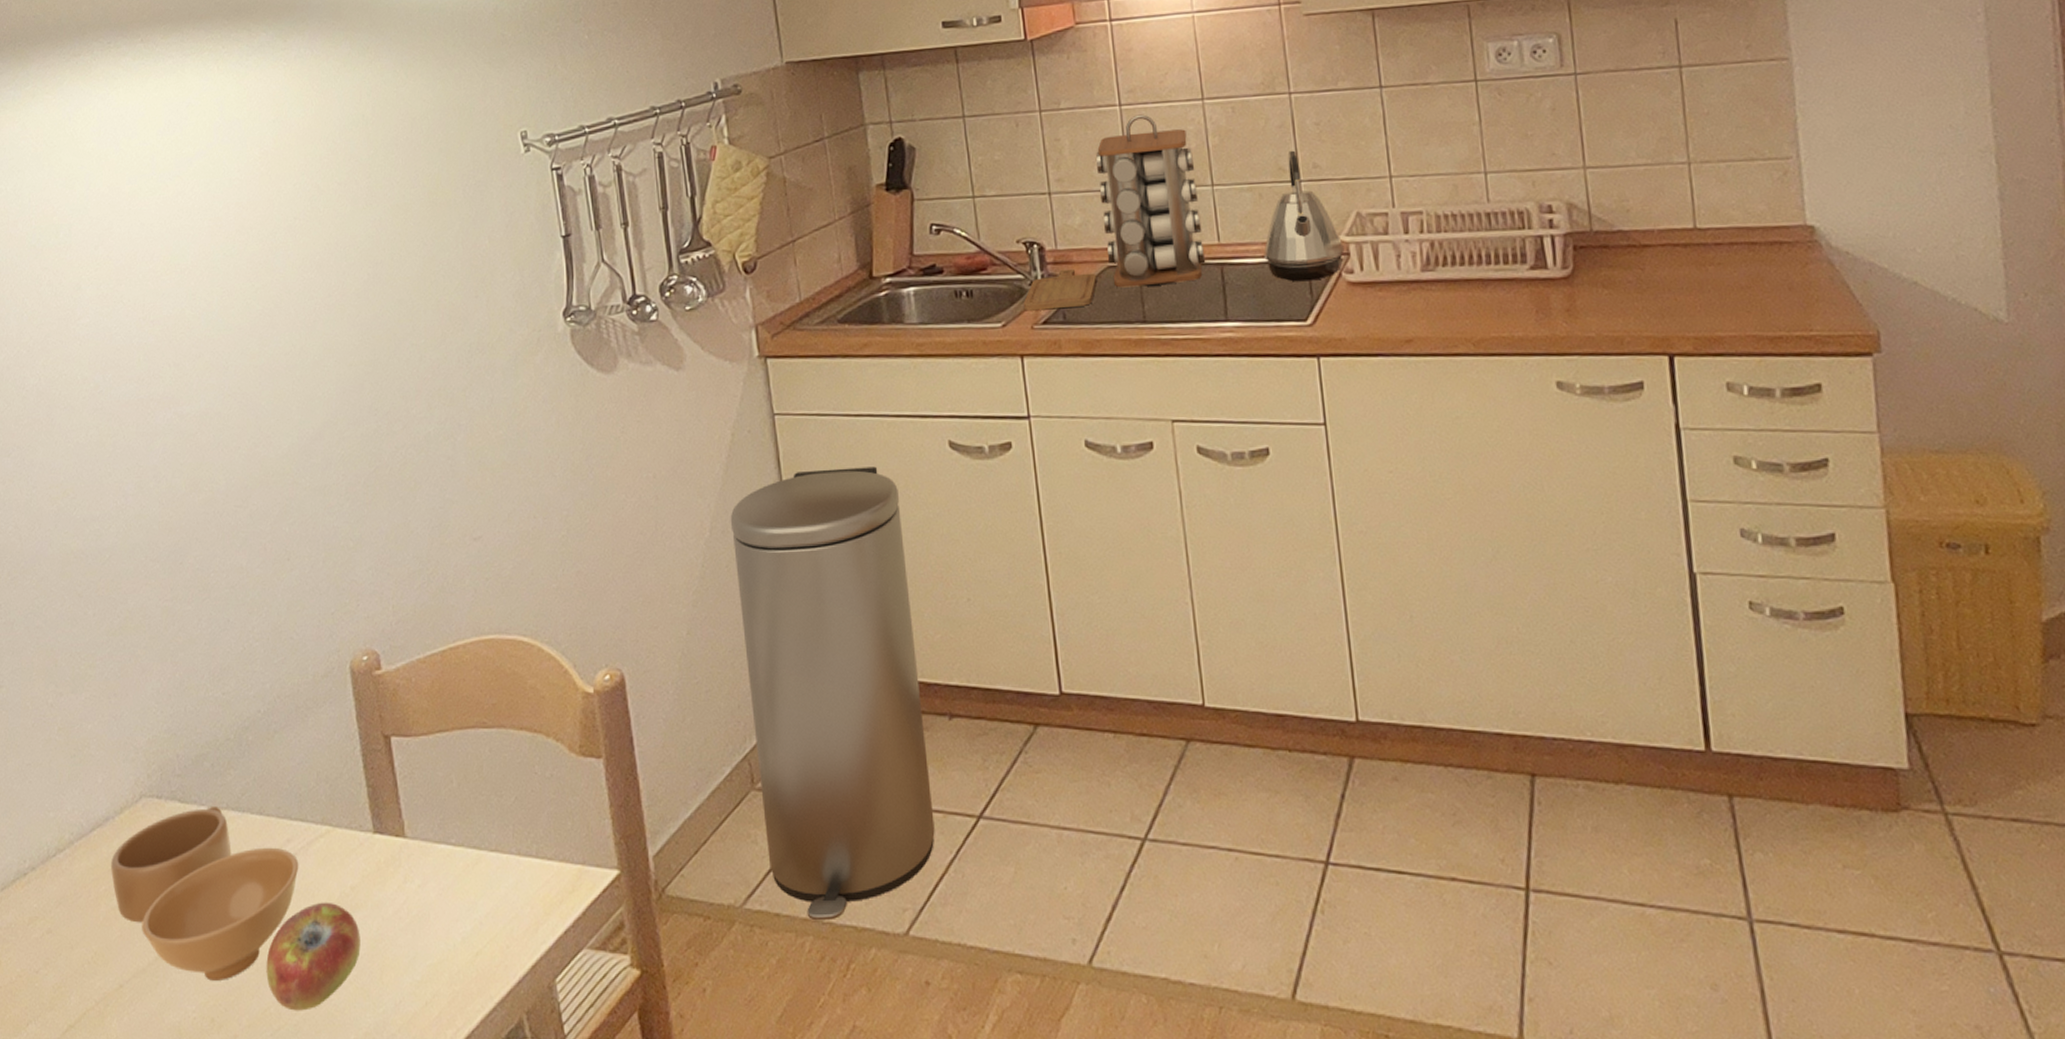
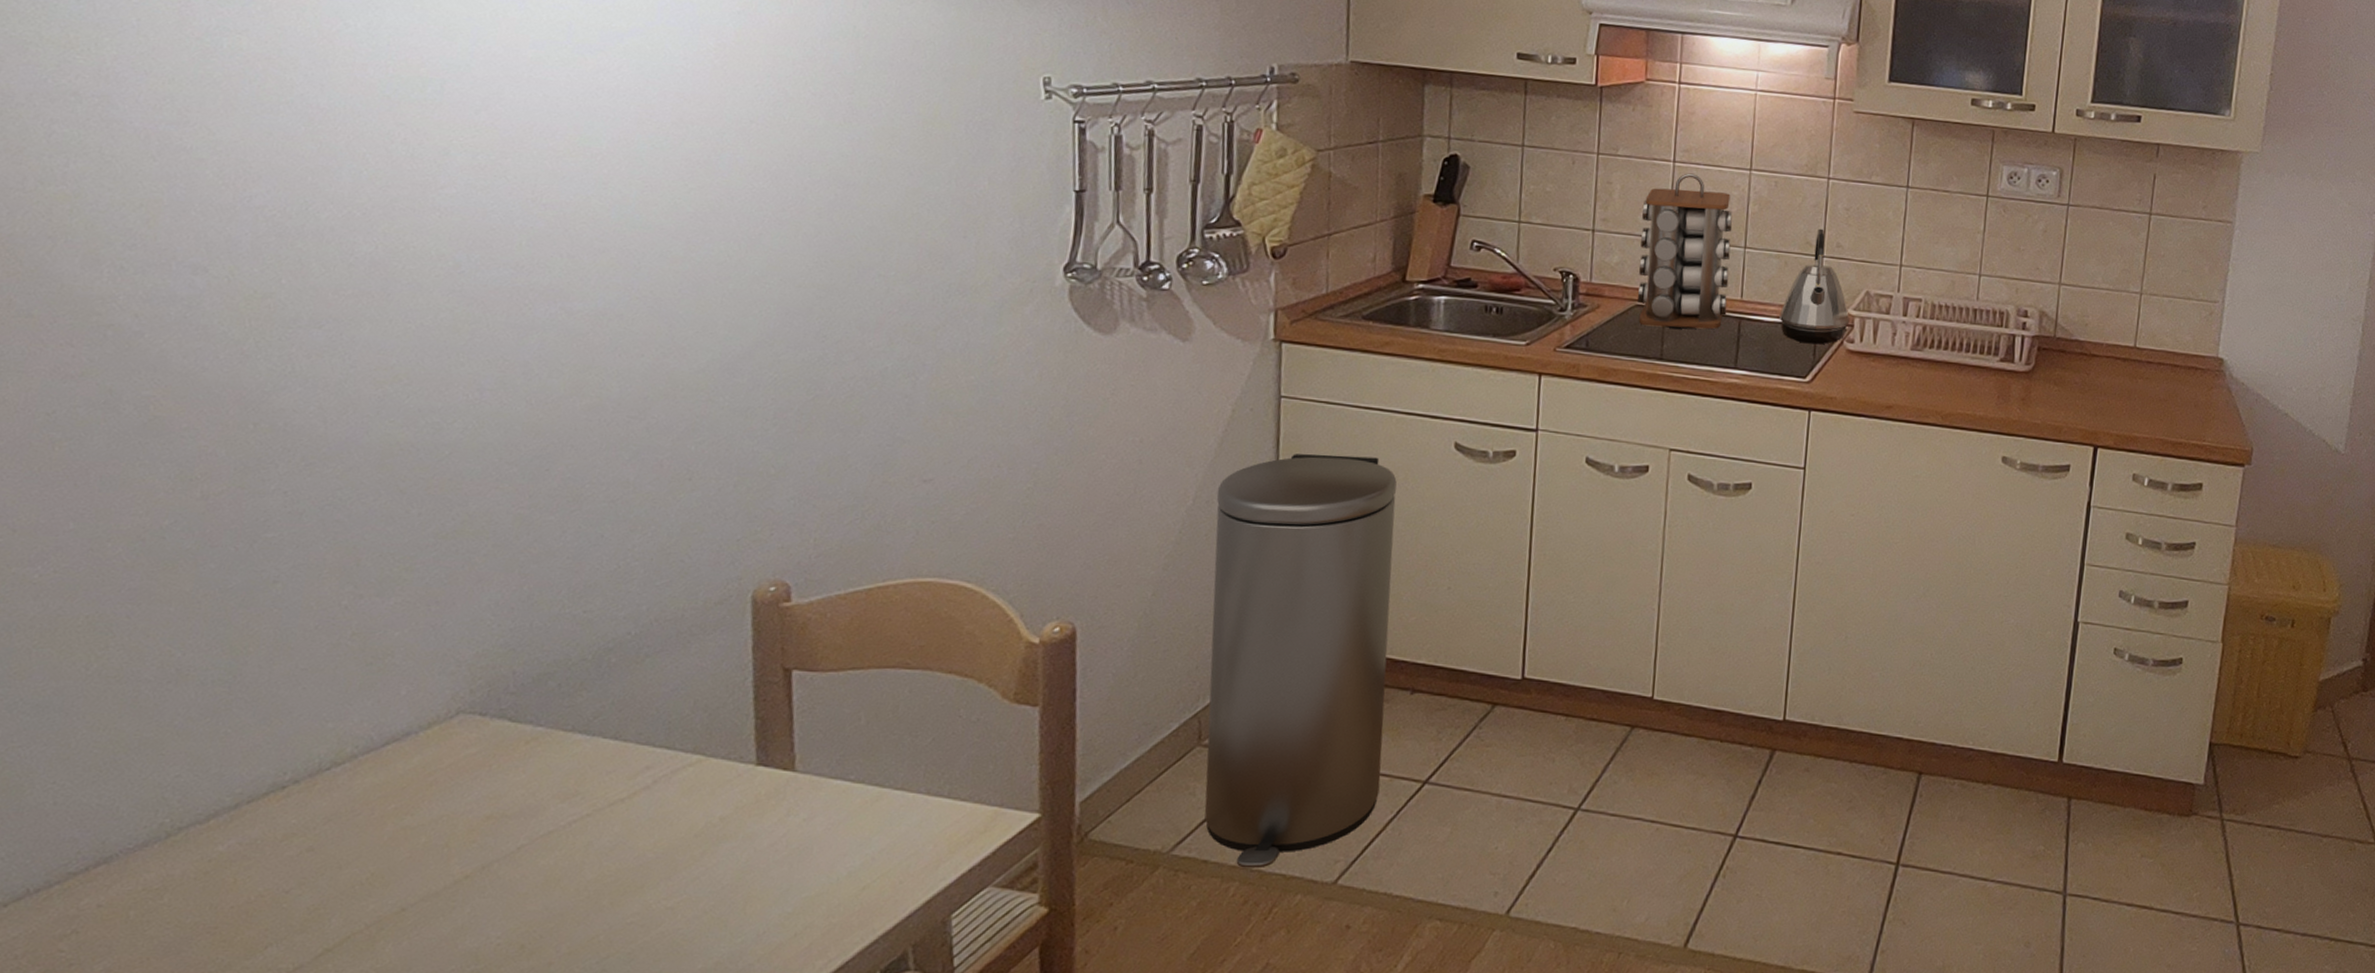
mug: present [111,805,232,923] -> none [405,727,573,845]
bowl: present [142,847,299,981] -> none [440,773,658,907]
fruit: present [266,902,361,1011] -> none [599,831,725,939]
chopping board: present [1023,268,1098,311] -> none [1549,301,1625,337]

